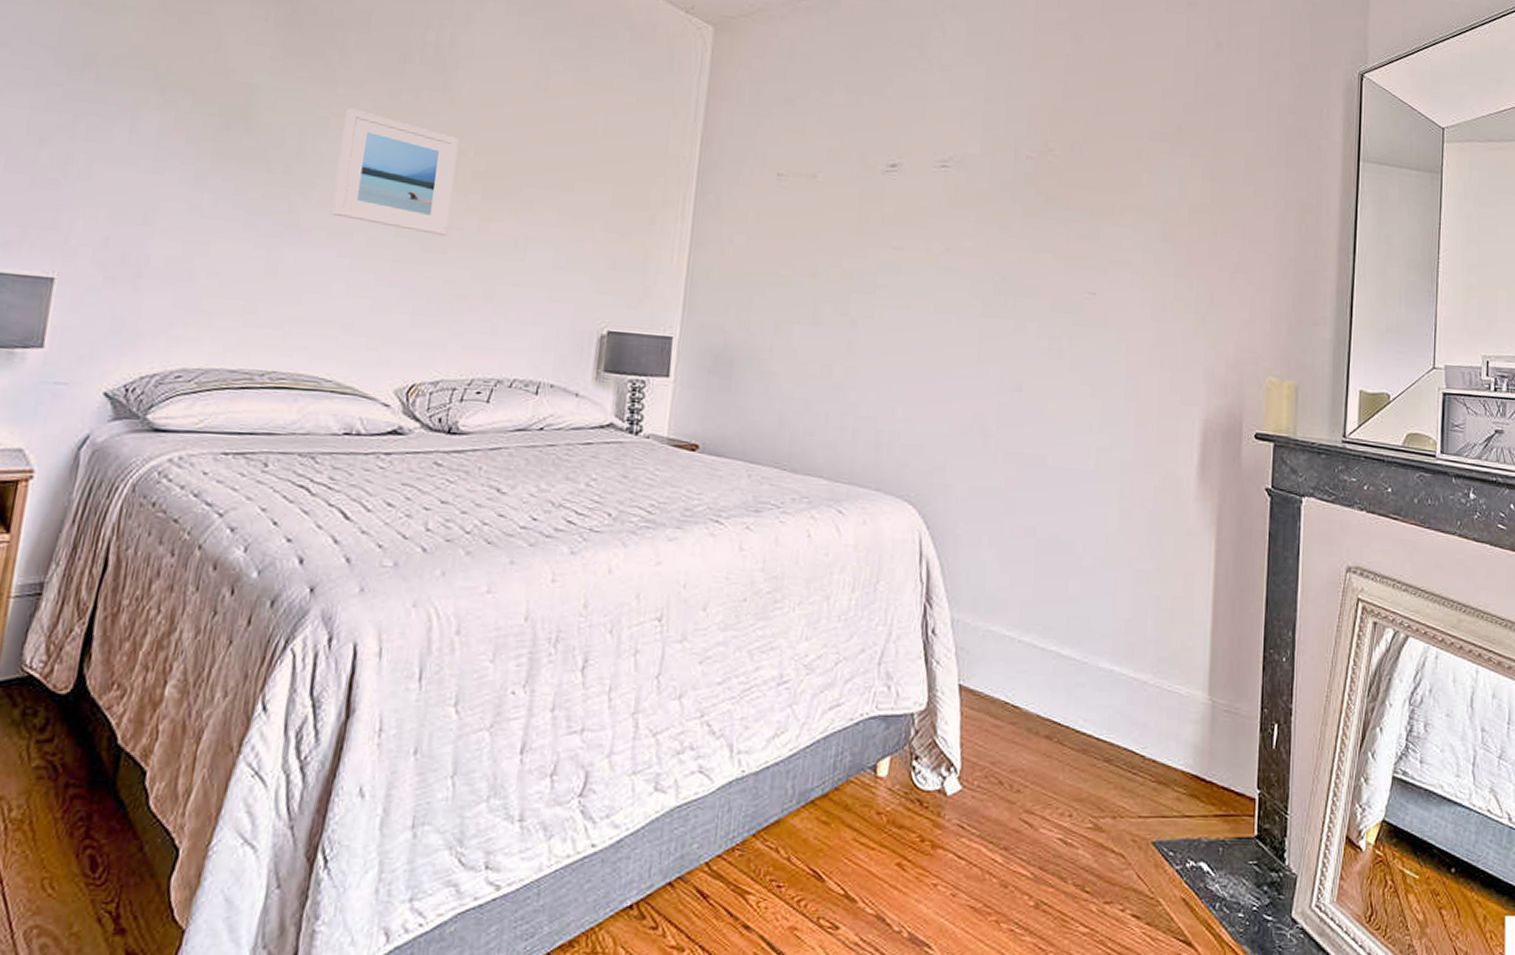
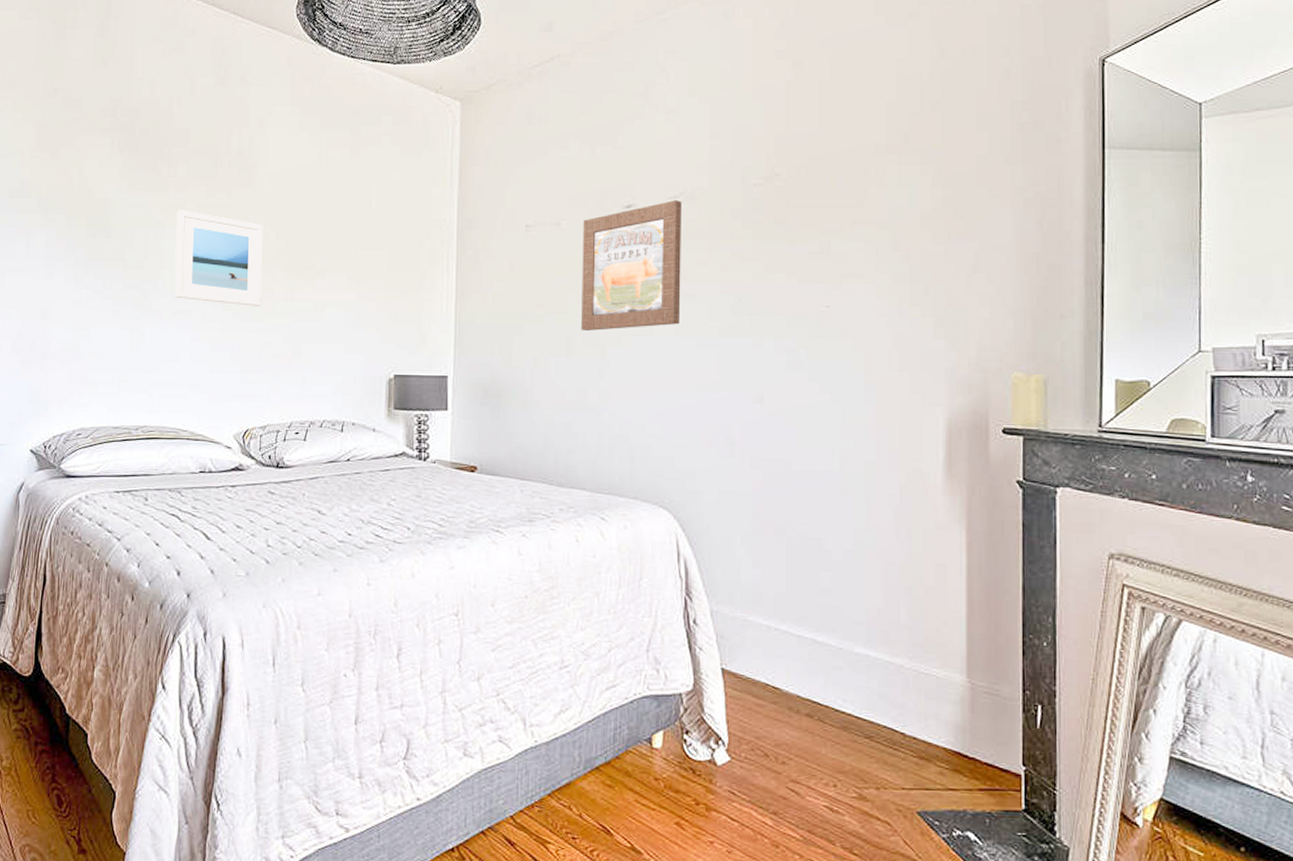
wall art: none [831,164,950,300] -> present [581,200,682,331]

